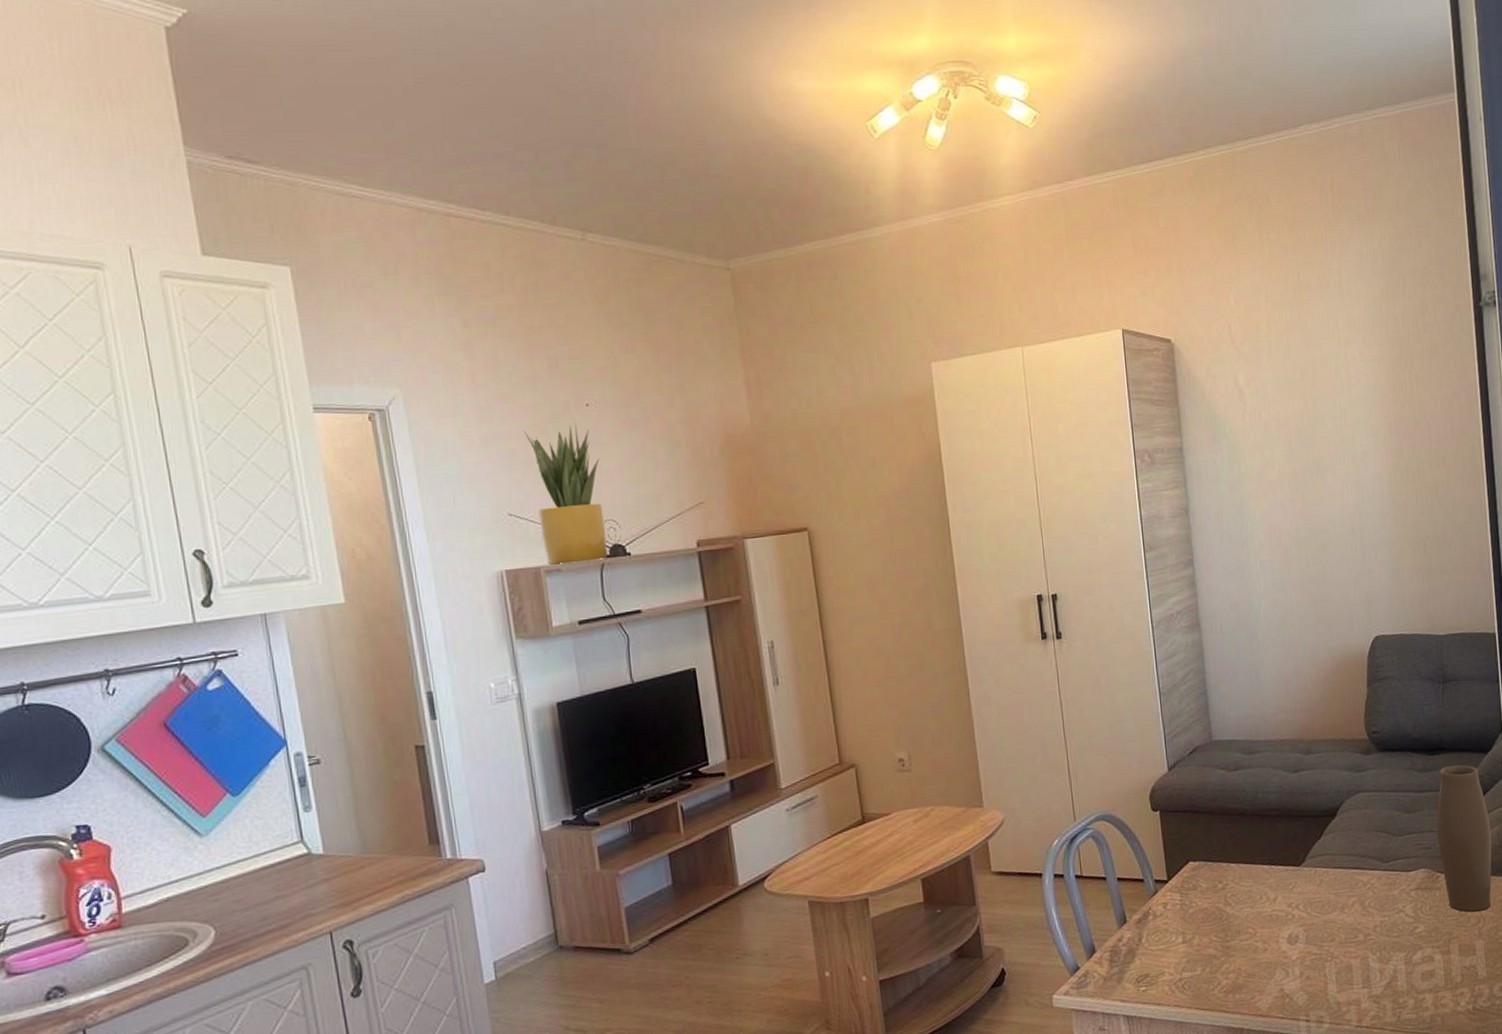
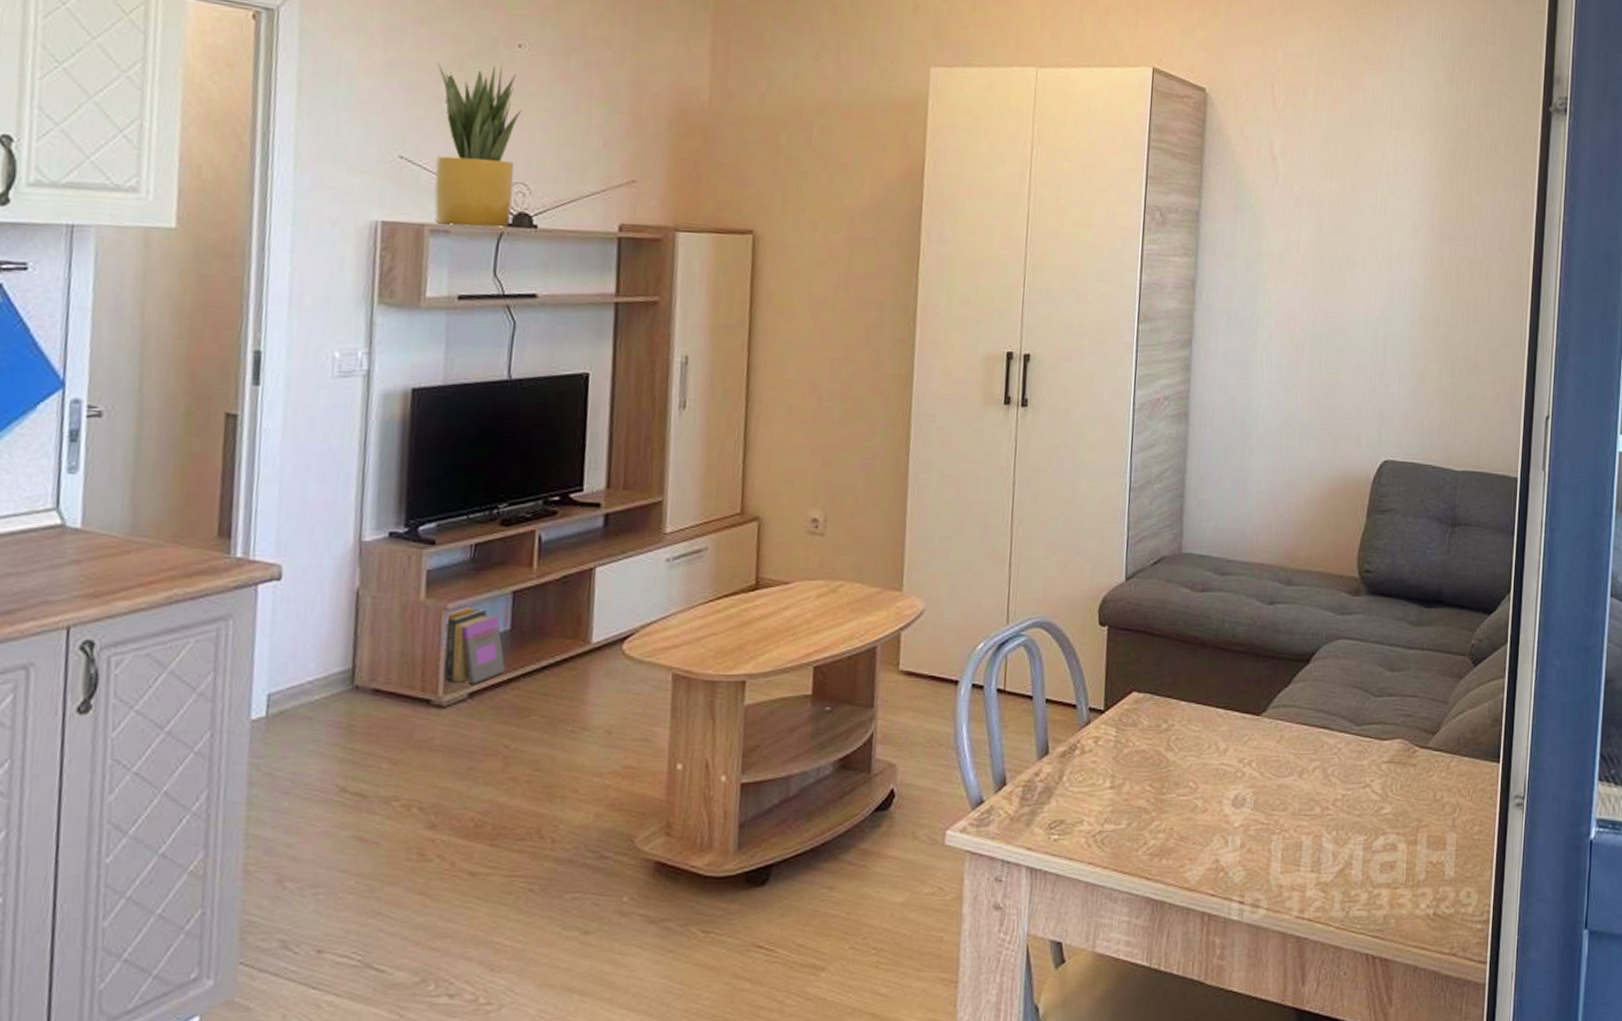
books: none [620,870,675,933] -> present [444,606,506,685]
vase: present [1437,765,1492,913] -> none [1421,623,1483,800]

